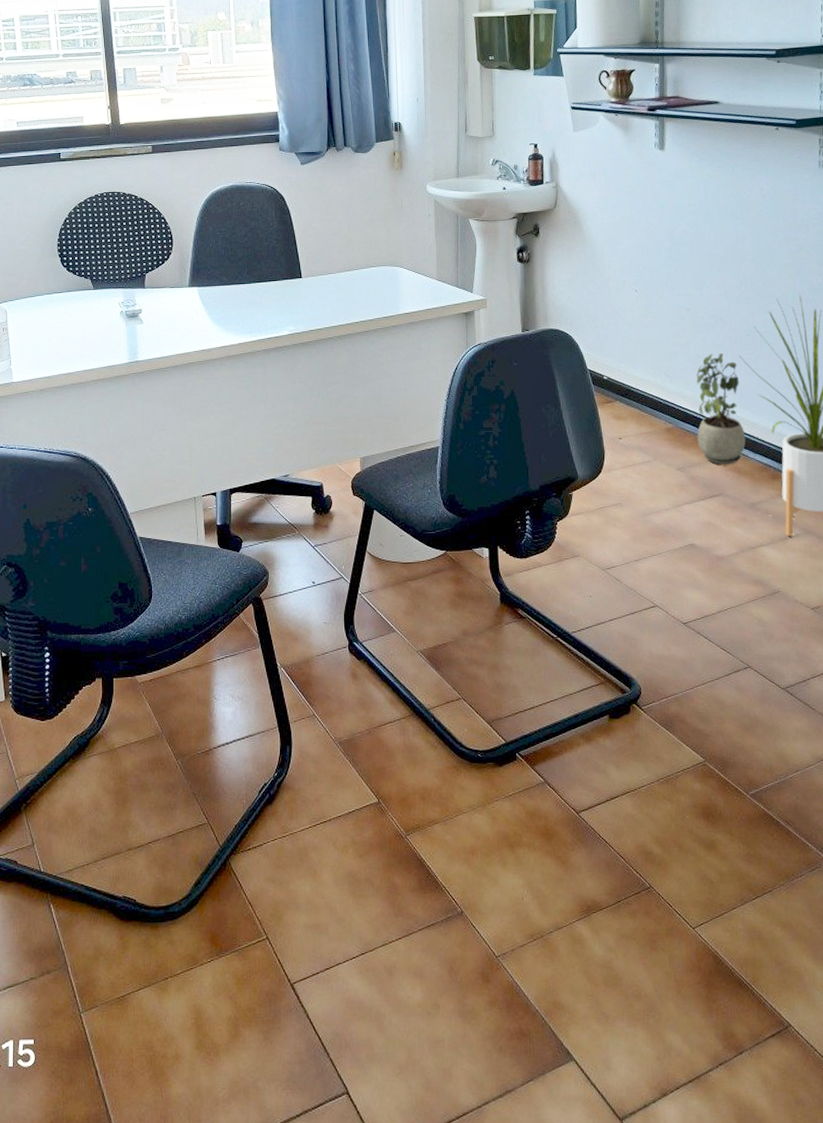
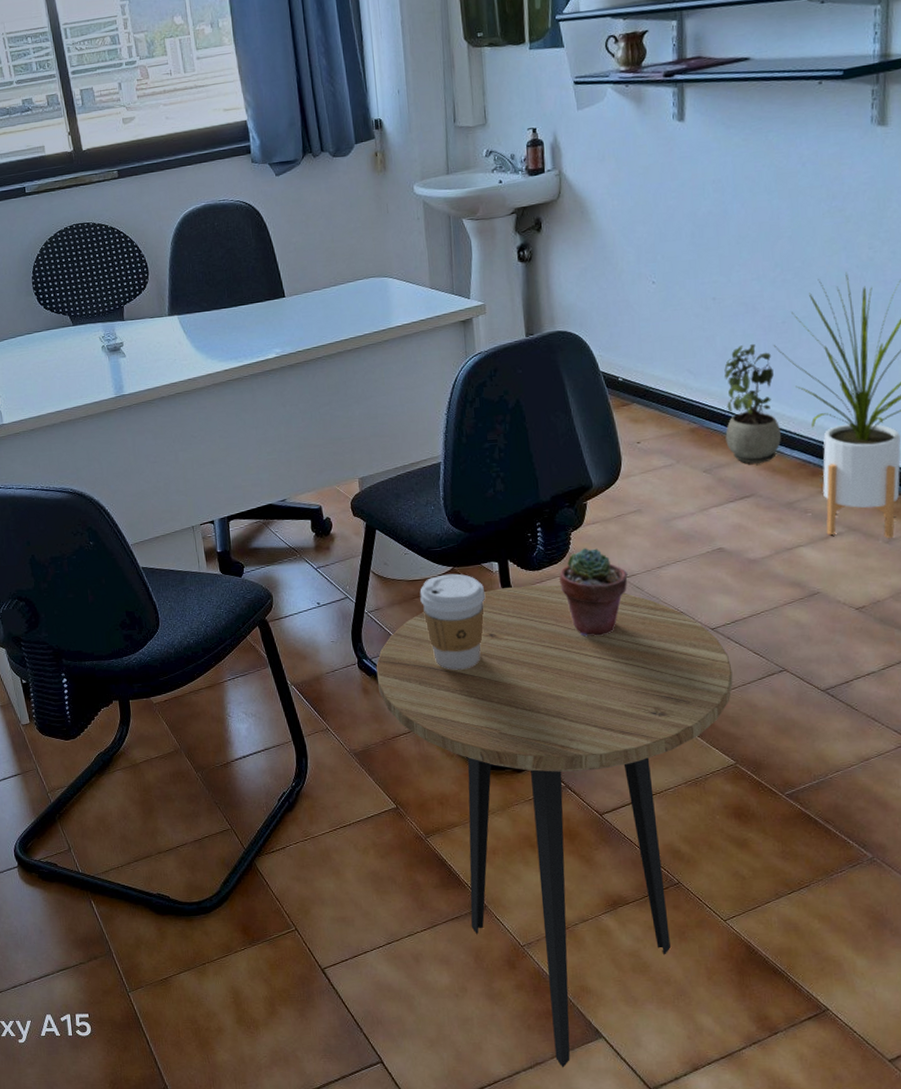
side table: none [366,572,703,1096] -> present [376,584,733,1068]
coffee cup: none [413,558,475,657] -> present [420,573,486,670]
potted succulent: none [544,538,608,627] -> present [559,548,628,637]

